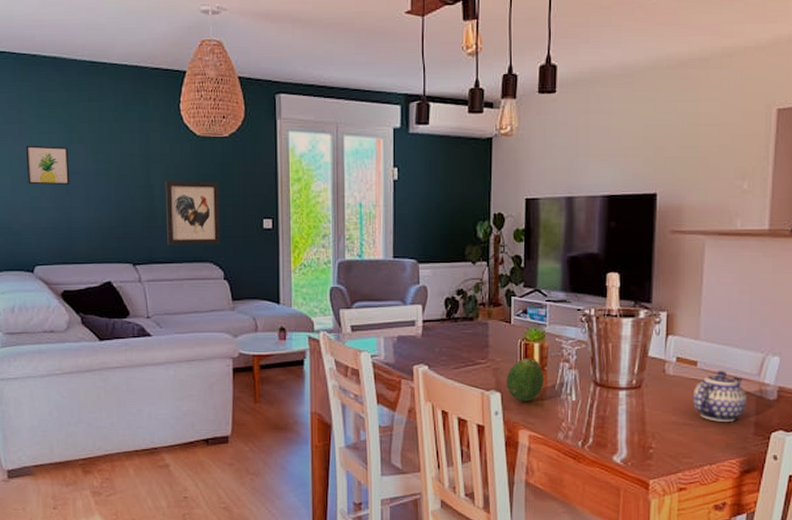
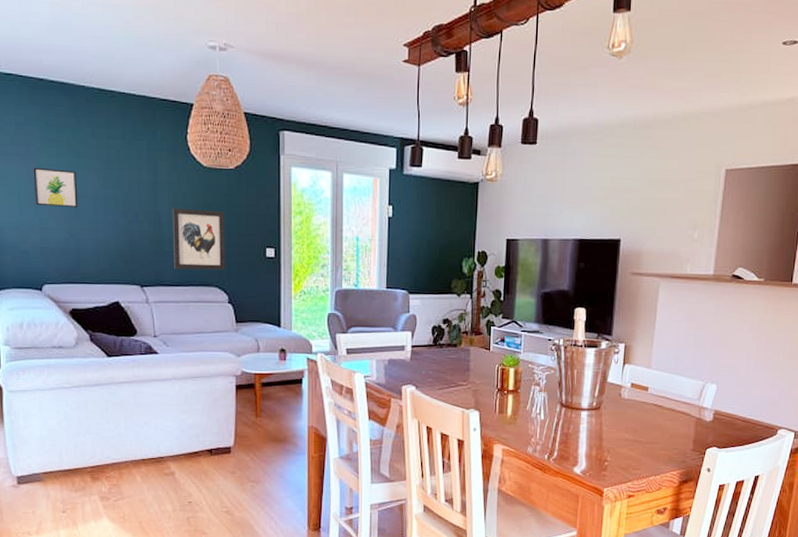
fruit: present [506,358,544,402] -> none [484,381,517,420]
teapot: present [692,371,746,422] -> none [643,396,688,439]

